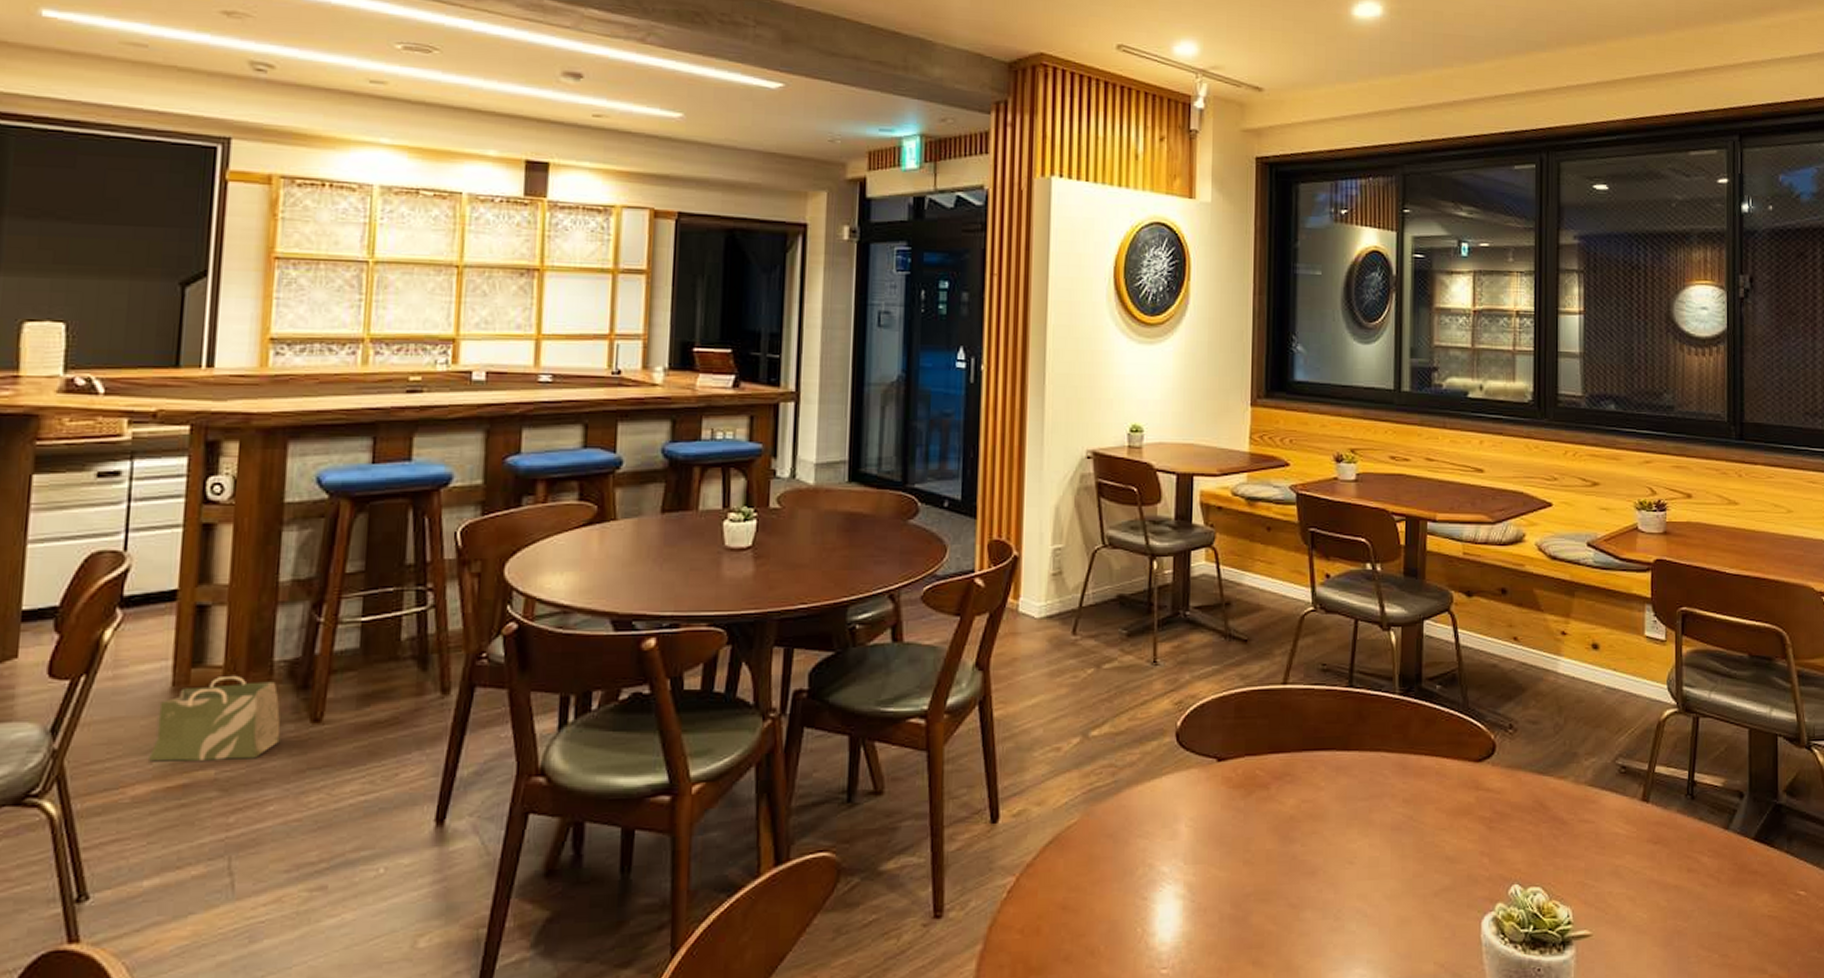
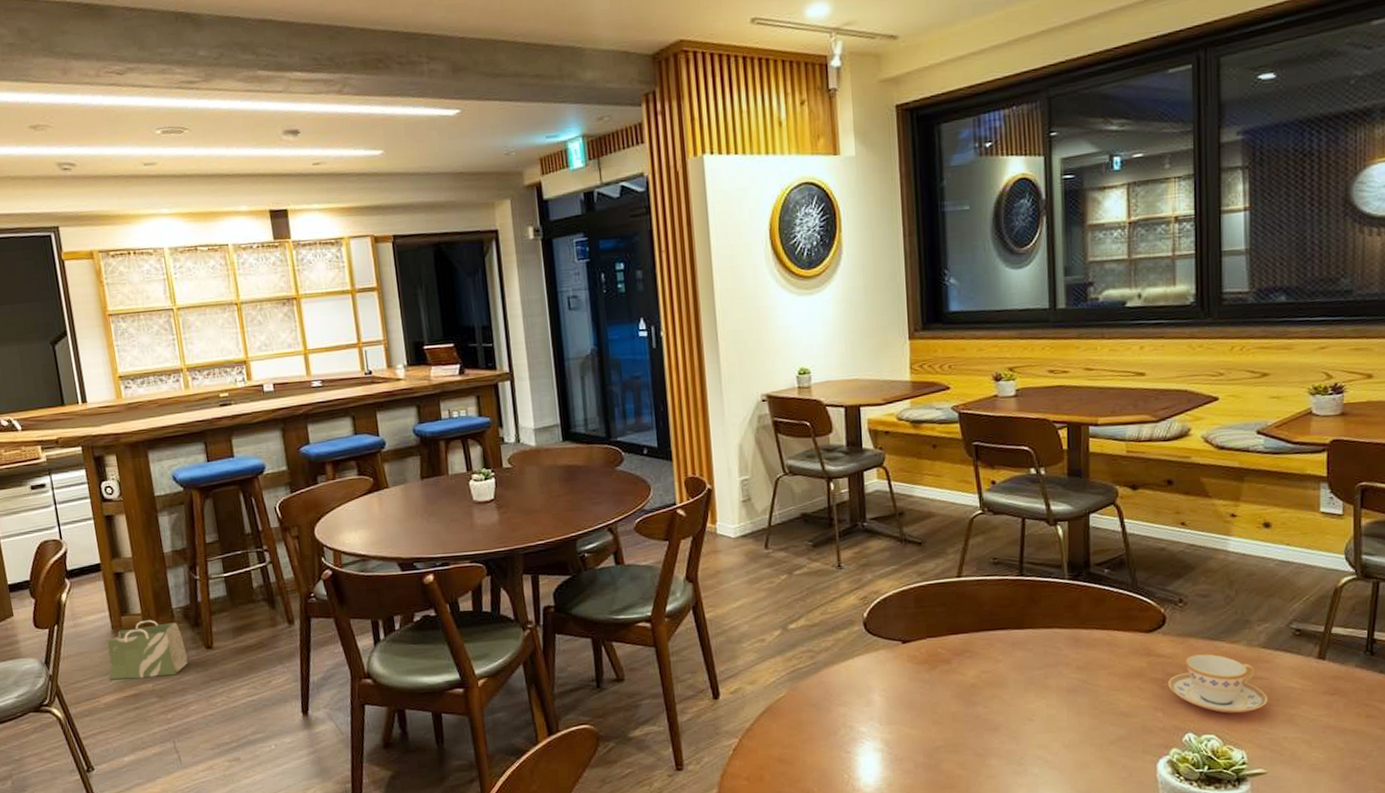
teacup: none [1496,790,1594,863] -> present [1168,654,1268,714]

